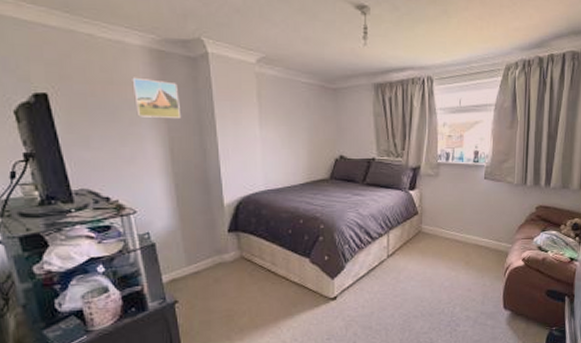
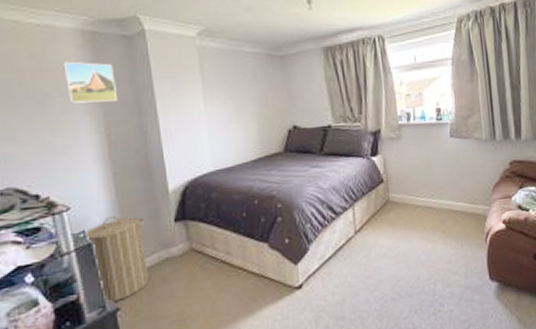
laundry hamper: none [148,222,204,297] -> present [84,215,149,304]

